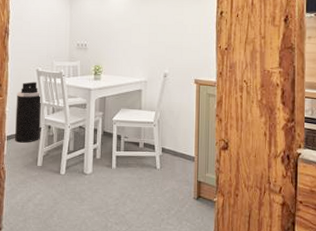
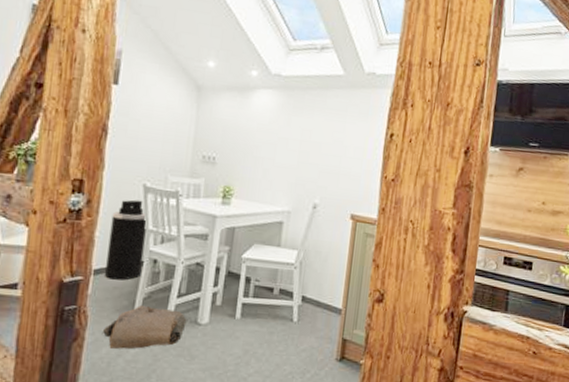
bag: none [16,162,76,196] -> present [102,306,187,350]

